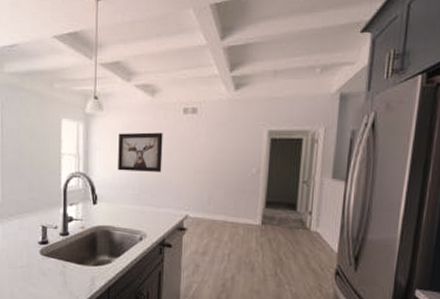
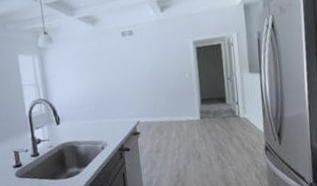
wall art: present [118,132,163,172] -> none [70,55,112,93]

